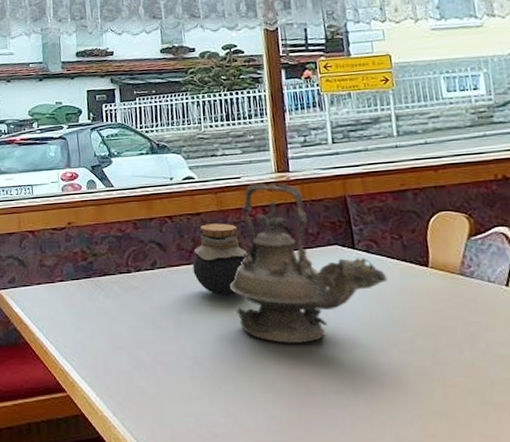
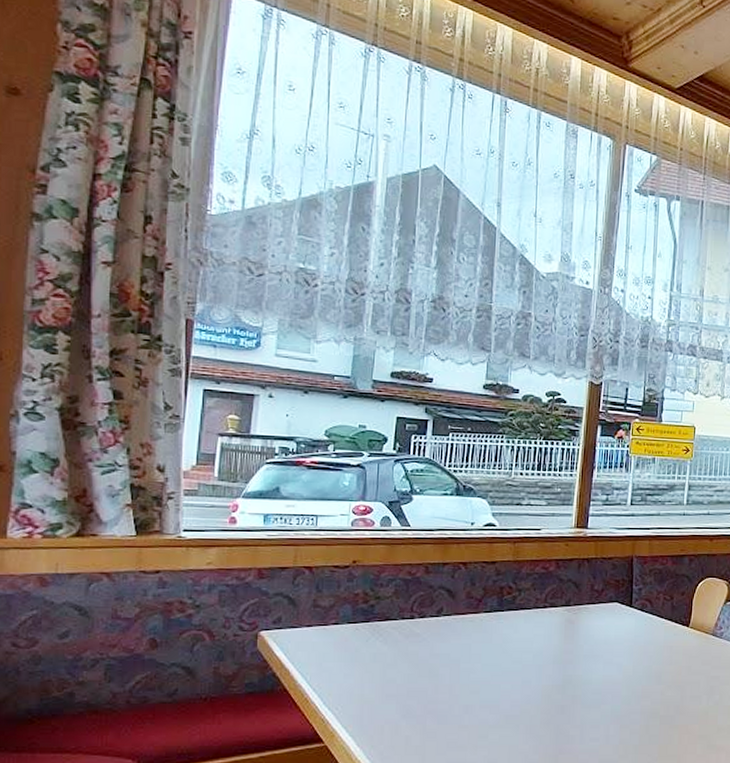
jar: present [192,223,248,296] -> none [479,573,535,646]
teapot: present [229,182,388,343] -> none [512,536,654,694]

